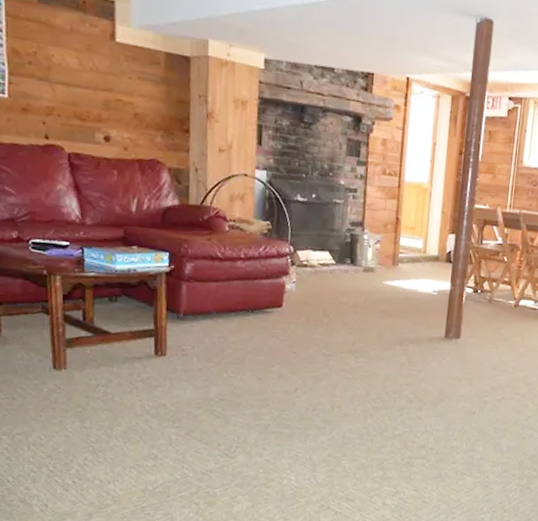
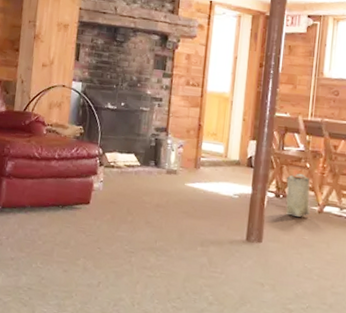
basket: none [483,267,508,312] -> present [285,173,310,218]

